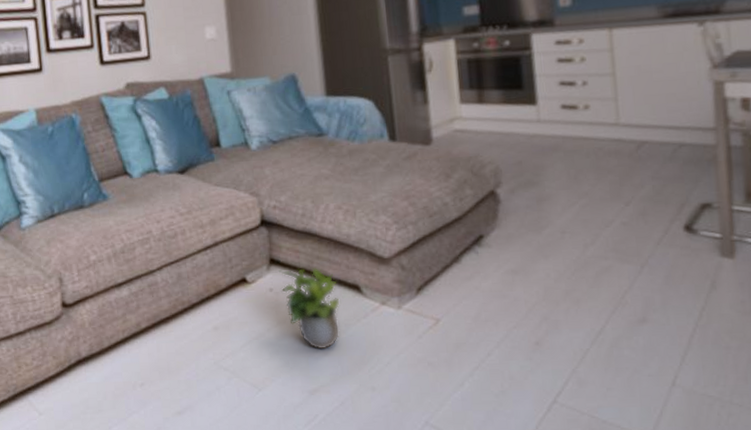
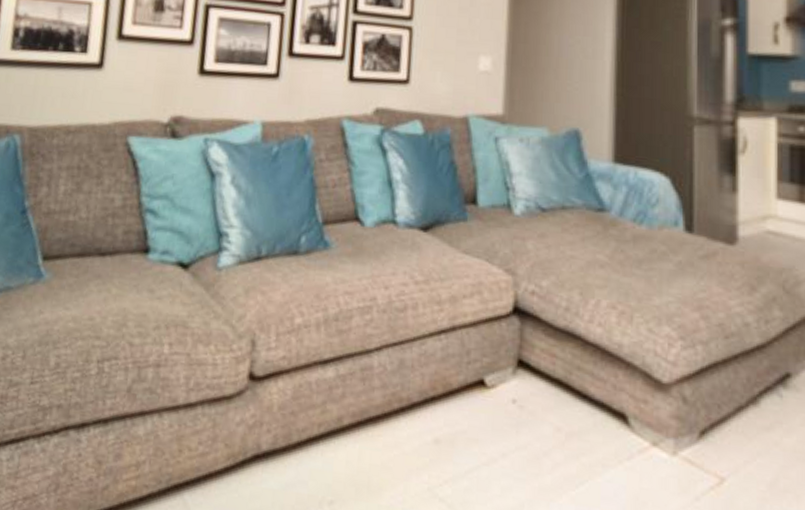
potted plant: present [278,267,340,350] -> none [526,377,598,495]

